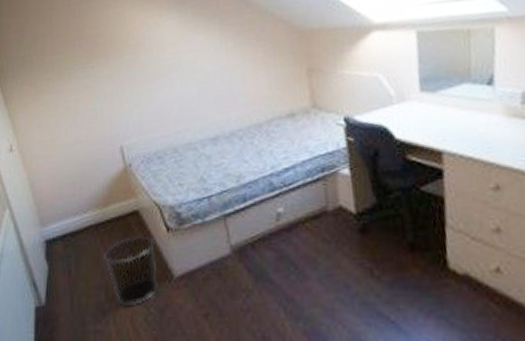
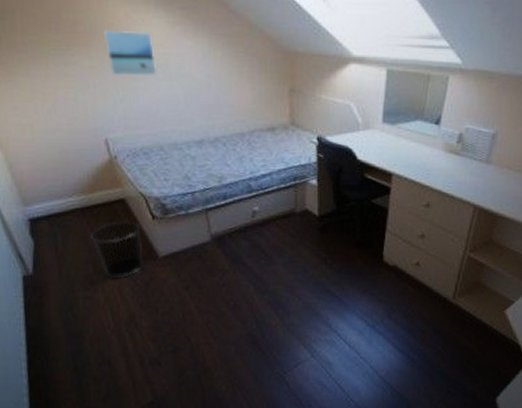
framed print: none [120,35,171,81] -> present [103,30,157,75]

